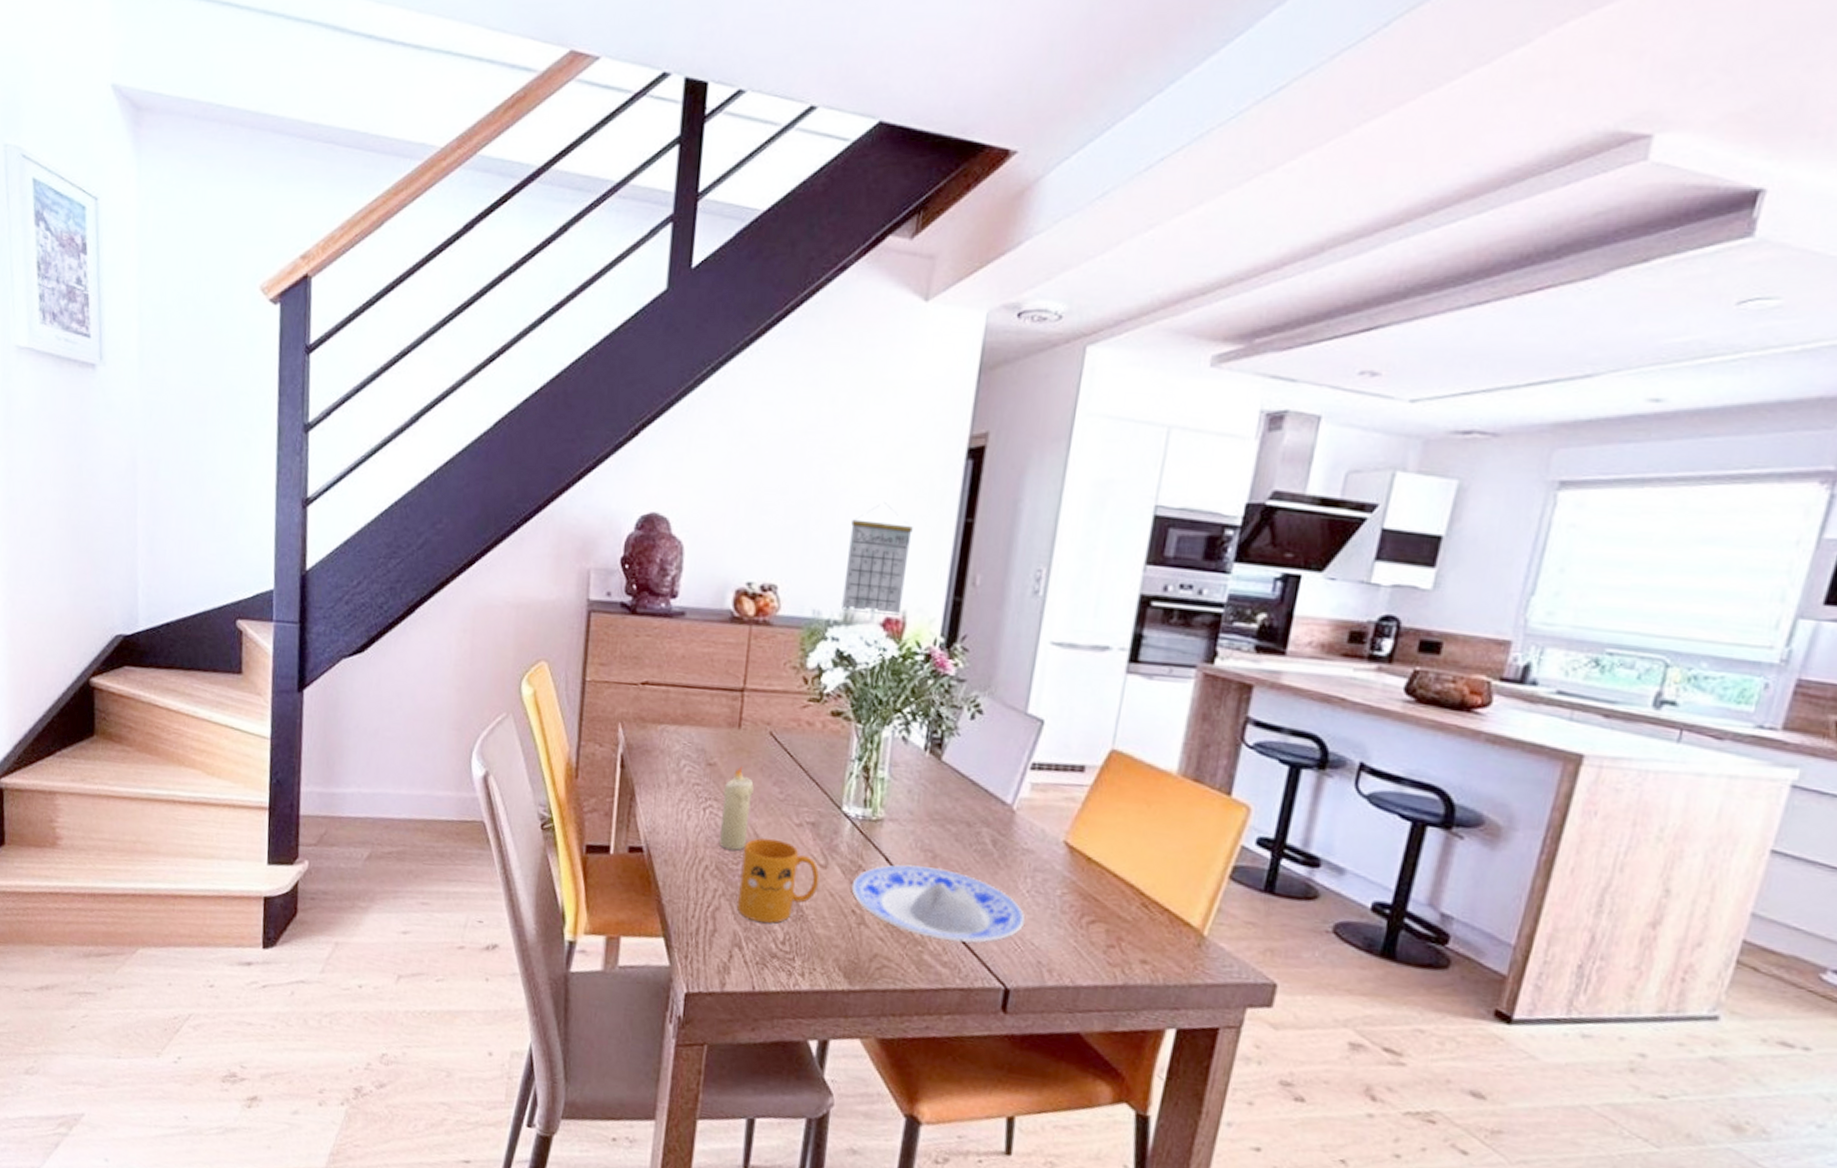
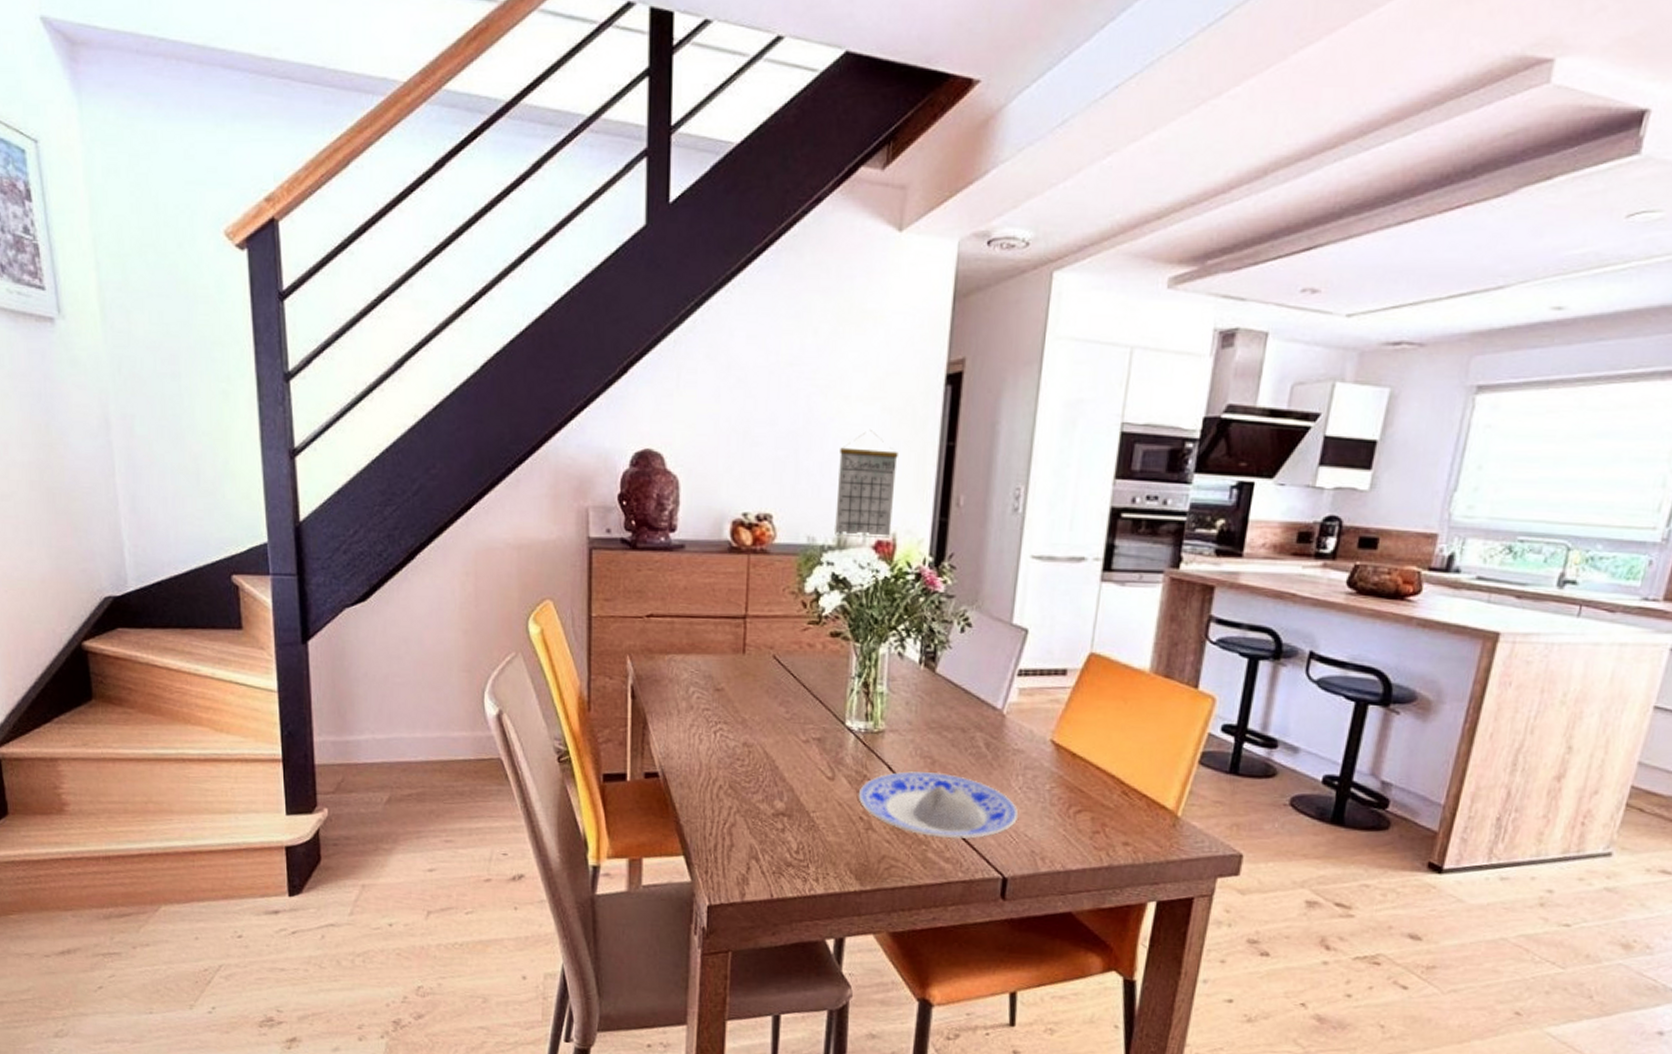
candle: present [718,766,754,852] -> none [730,690,761,770]
mug: present [737,838,820,924] -> none [752,755,828,835]

